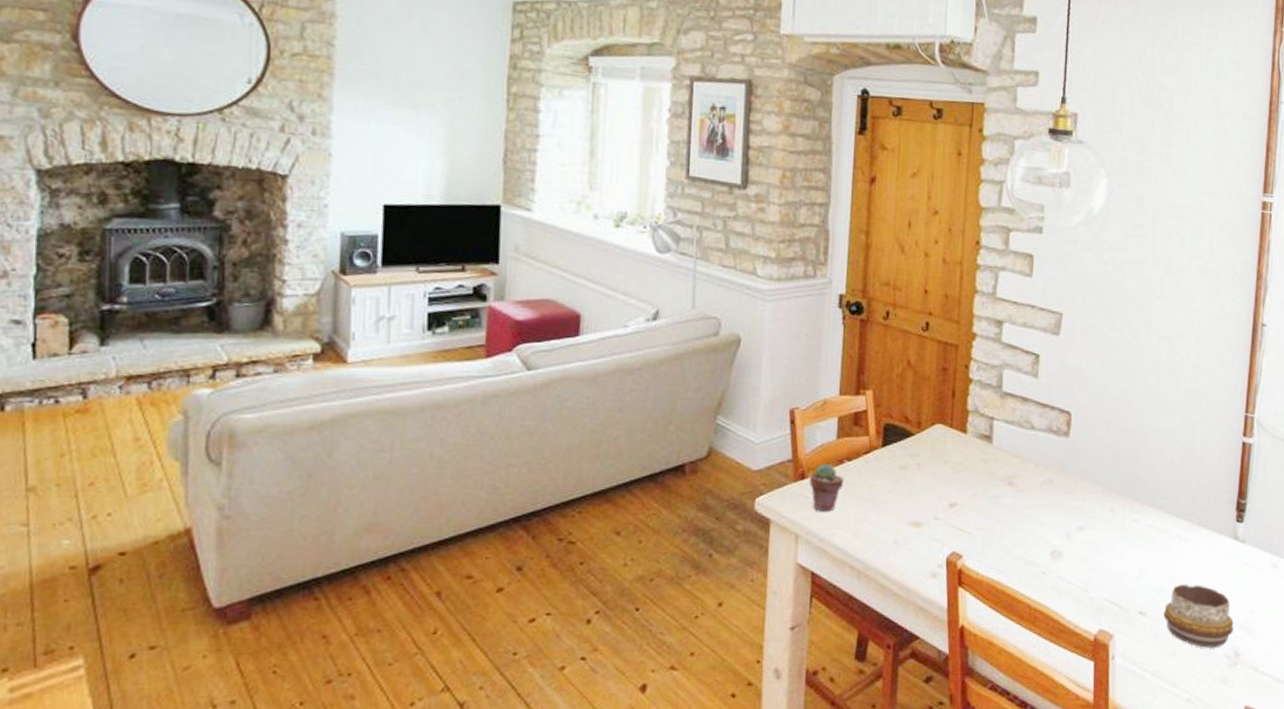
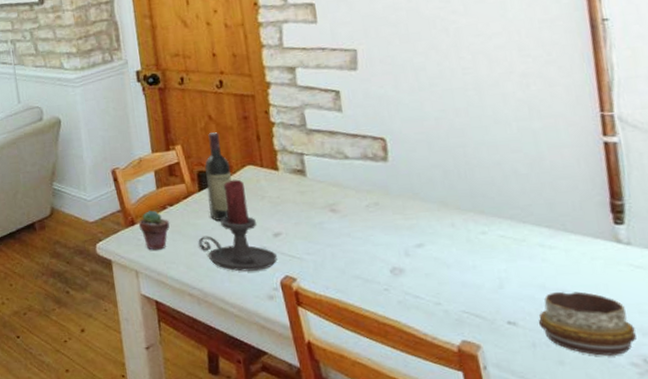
candle holder: none [870,438,948,544] -> present [198,179,277,272]
wine bottle: none [888,381,920,484] -> present [205,132,231,221]

